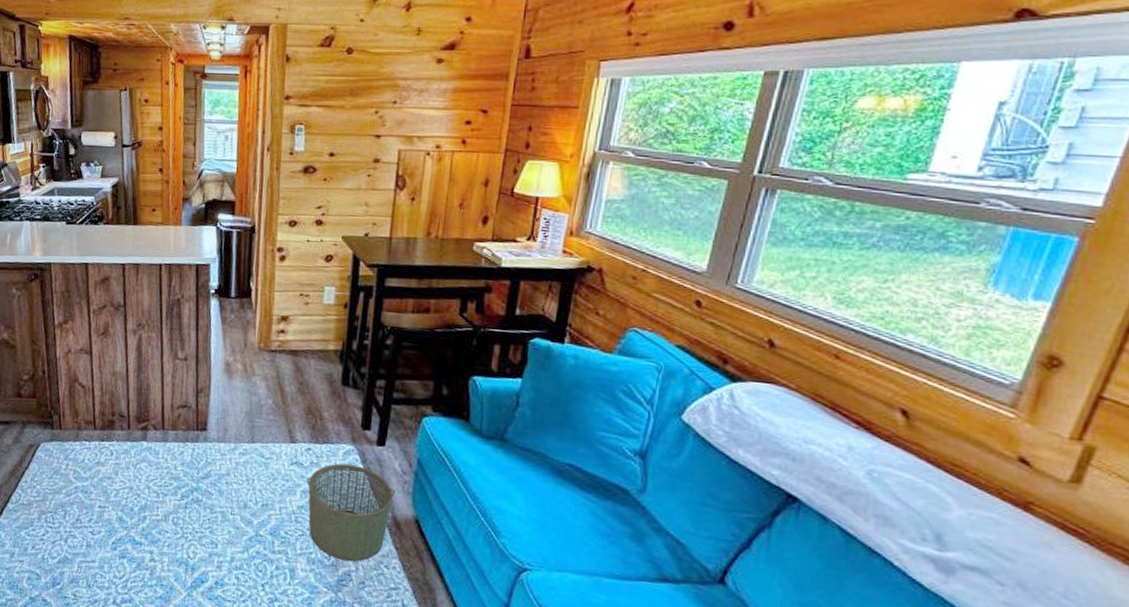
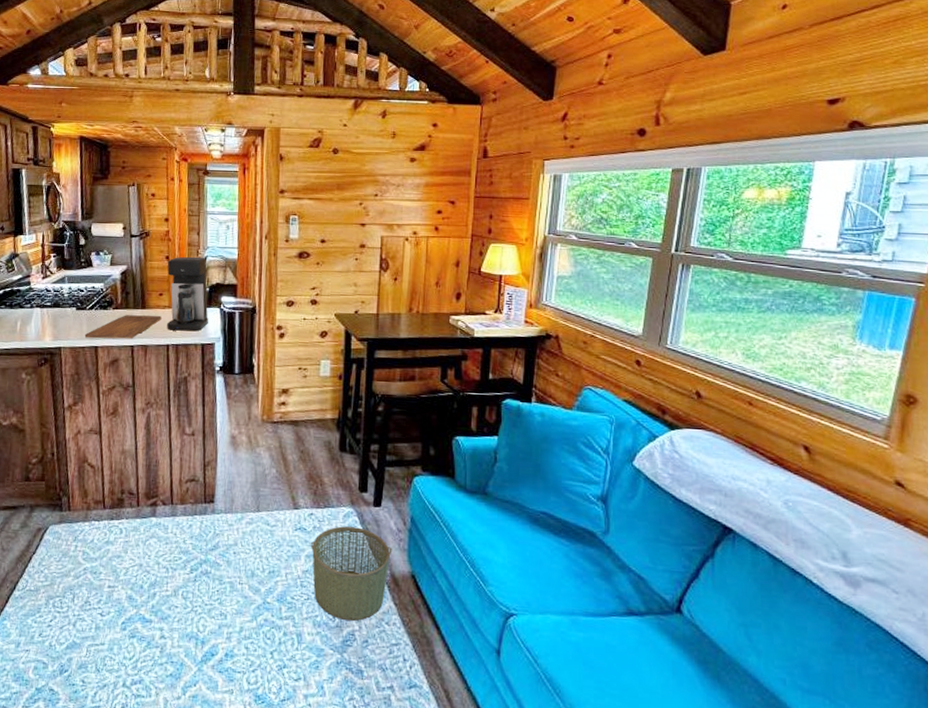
cutting board: none [74,231,154,257] -> present [84,315,162,339]
coffee maker: none [160,169,204,251] -> present [167,256,208,332]

